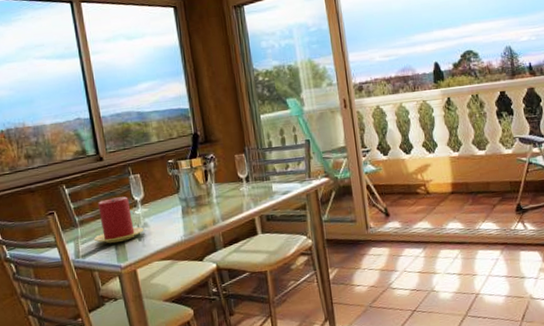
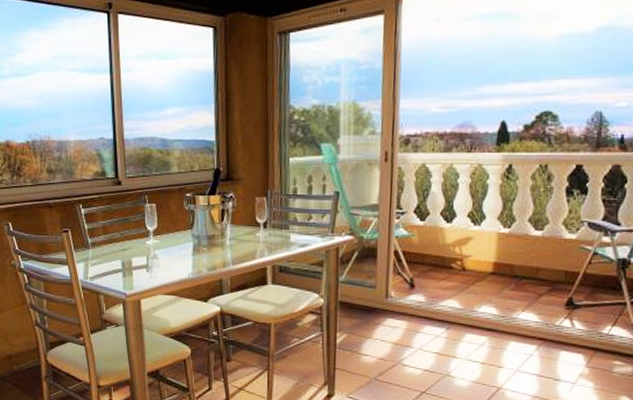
candle: present [93,196,144,244] -> none [103,224,153,270]

